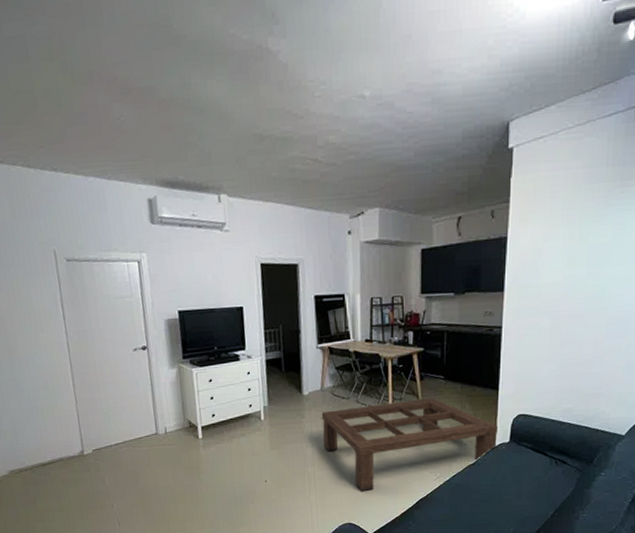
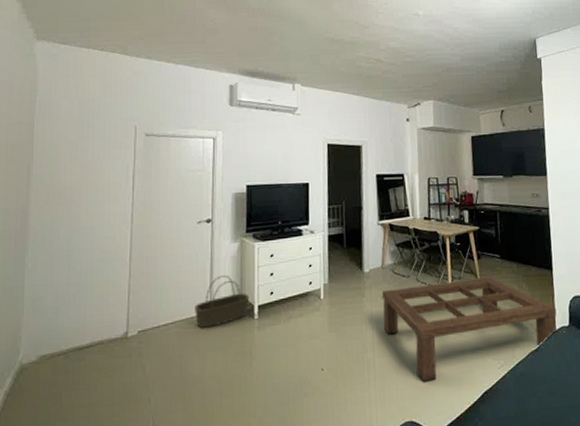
basket: none [141,399,193,448] -> present [195,274,250,329]

